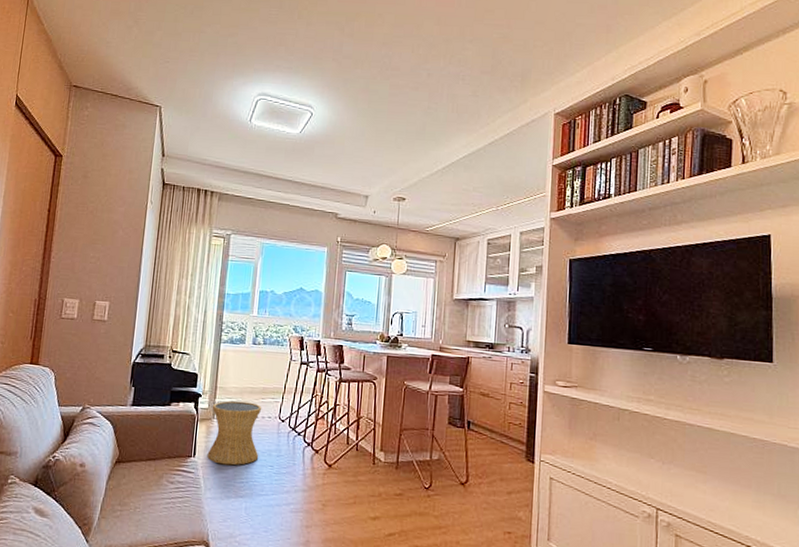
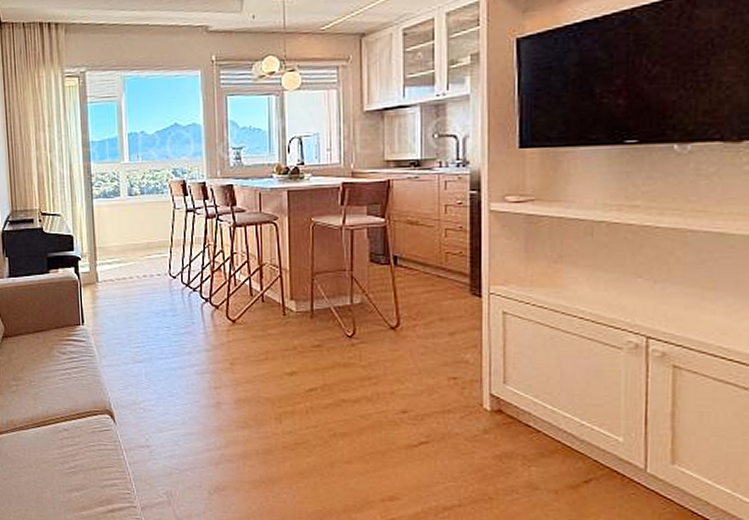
side table: present [207,400,262,466] -> none [94,260,153,330]

